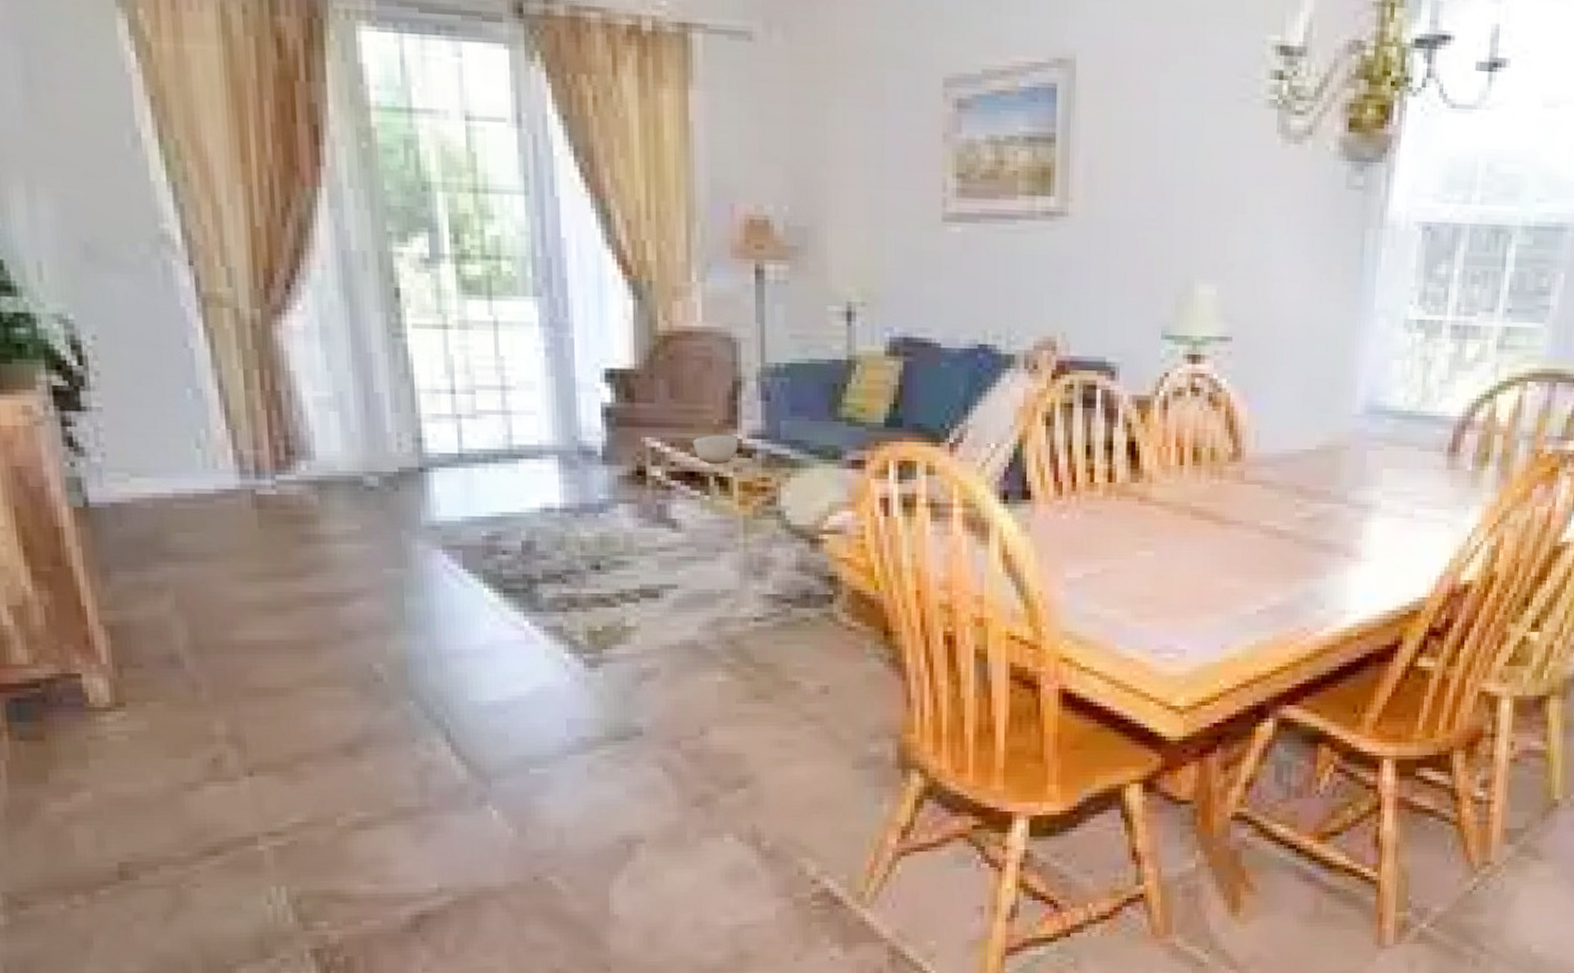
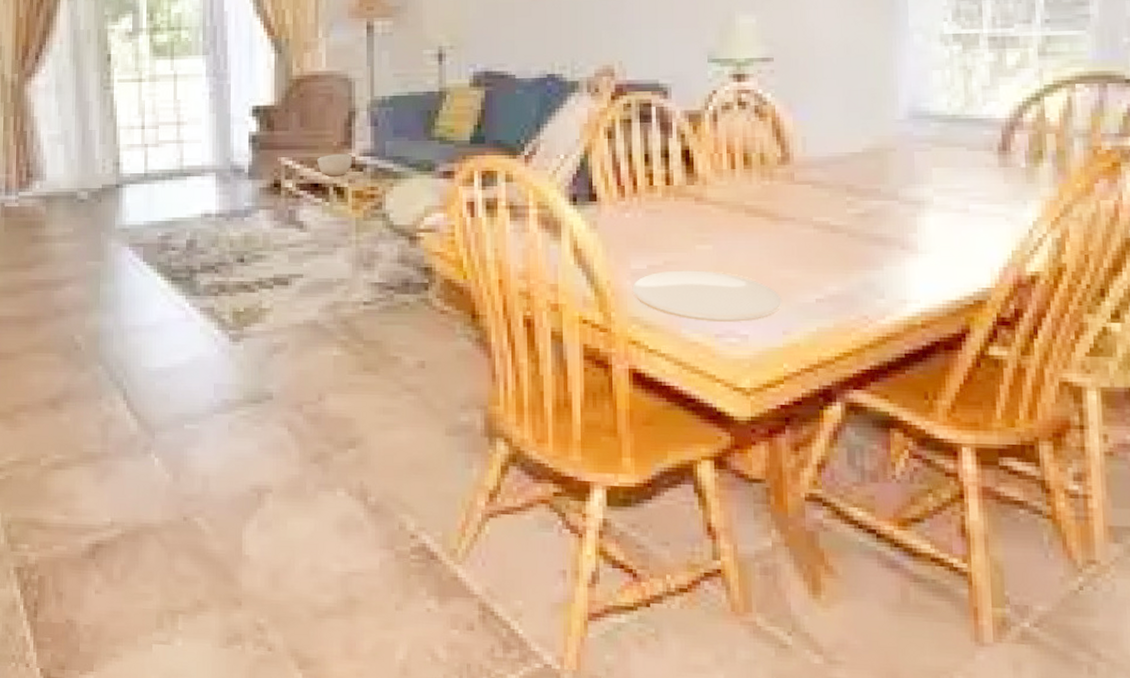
plate: none [1066,579,1223,637] -> present [632,270,783,323]

